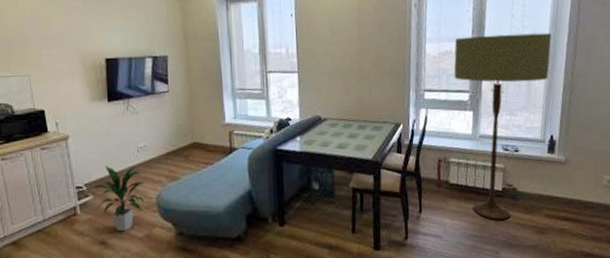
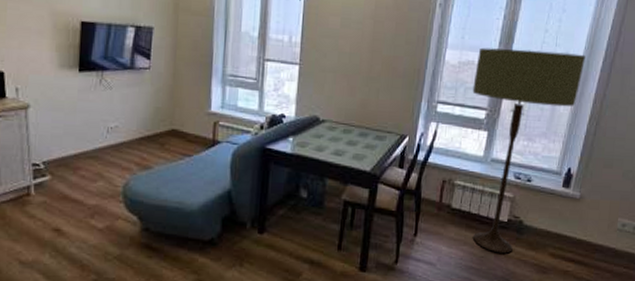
indoor plant: present [89,165,144,232] -> none [47,144,111,220]

